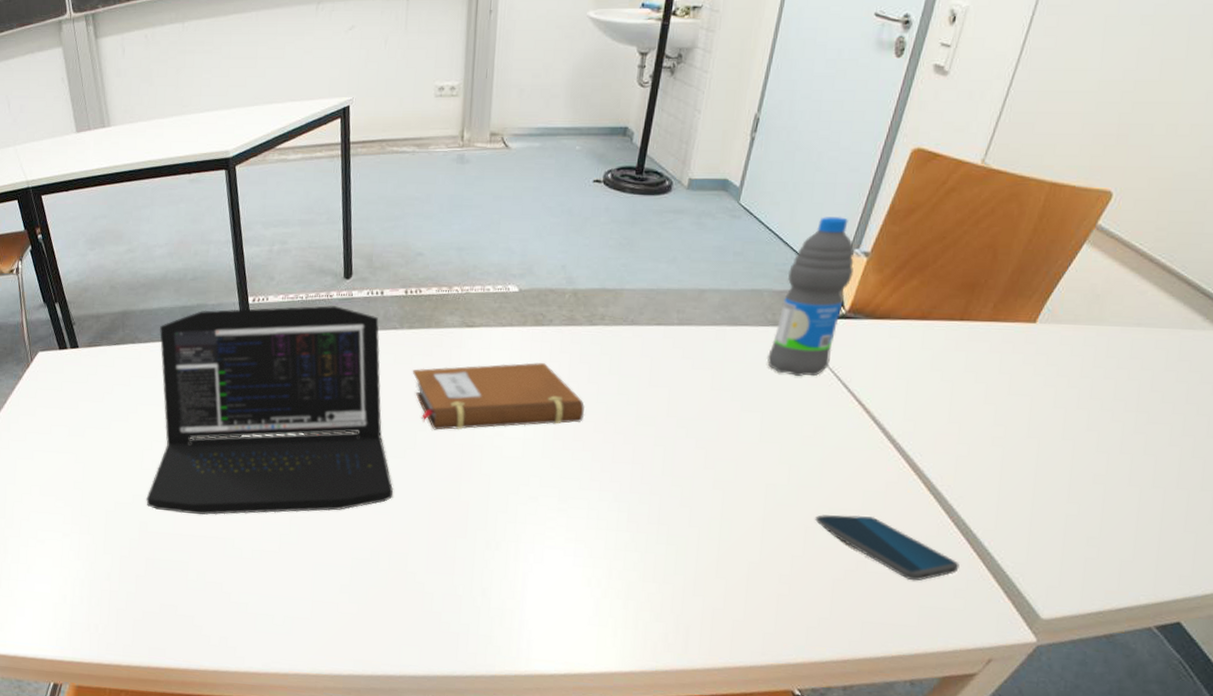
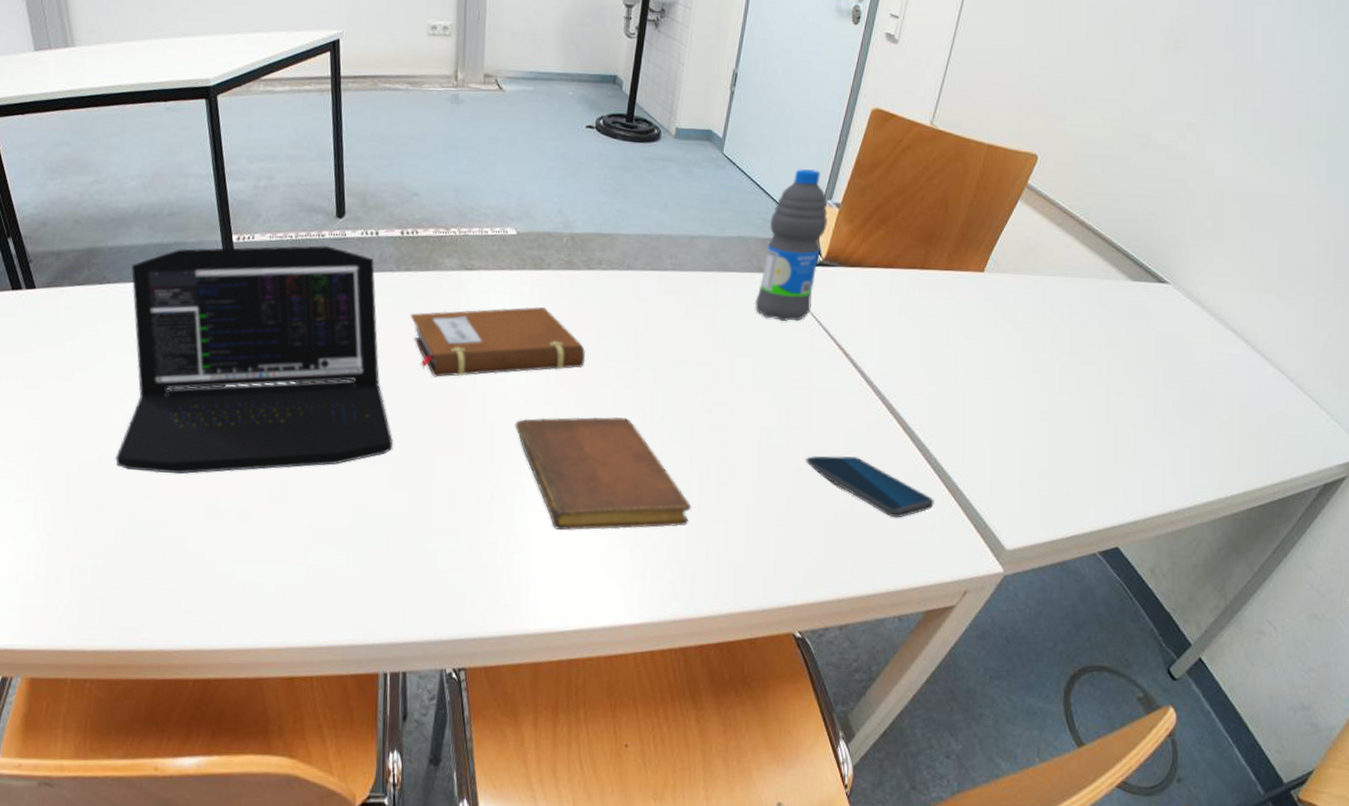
notebook: none [511,470,689,581] -> present [515,416,692,531]

